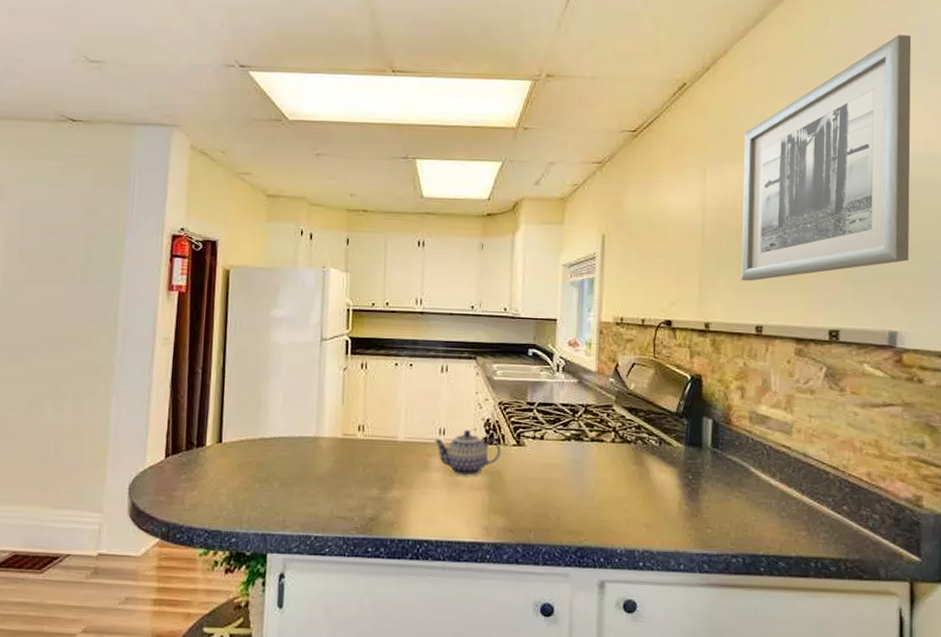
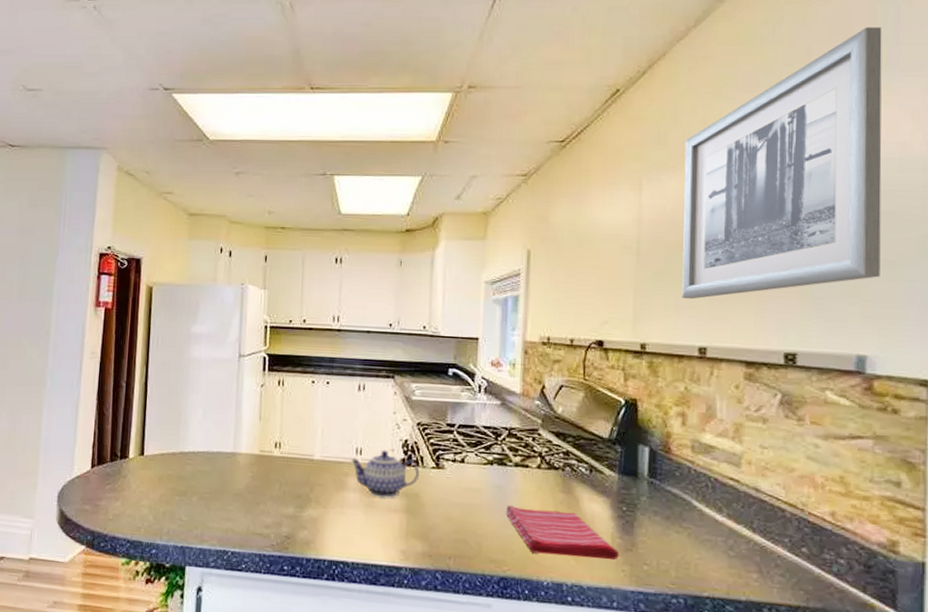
dish towel: none [582,479,685,526] -> present [505,505,619,560]

